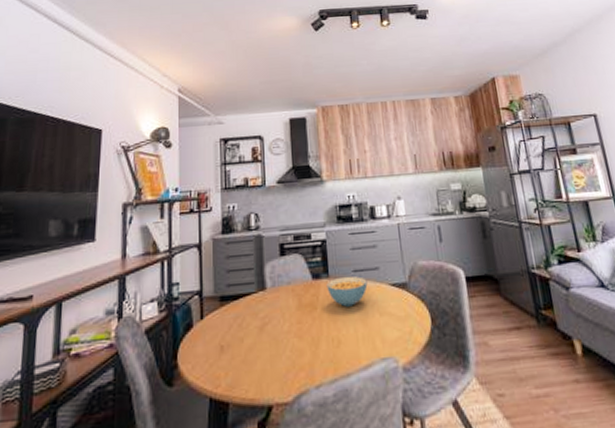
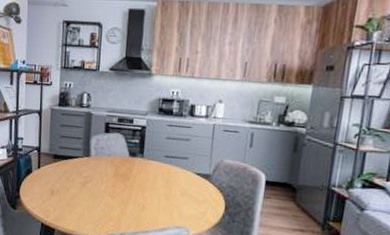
cereal bowl: present [326,276,368,307] -> none [140,159,176,184]

